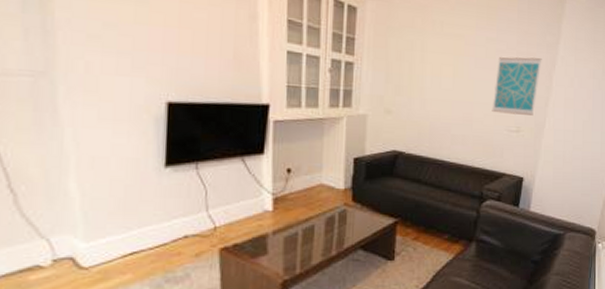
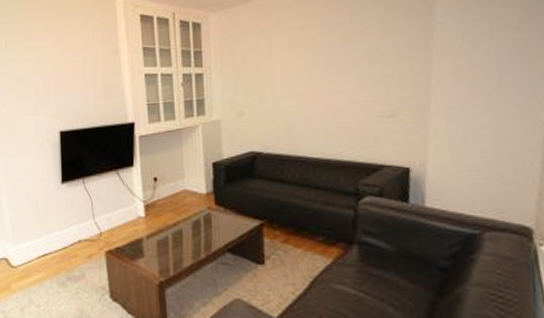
wall art: present [492,57,542,115] -> none [356,30,414,100]

